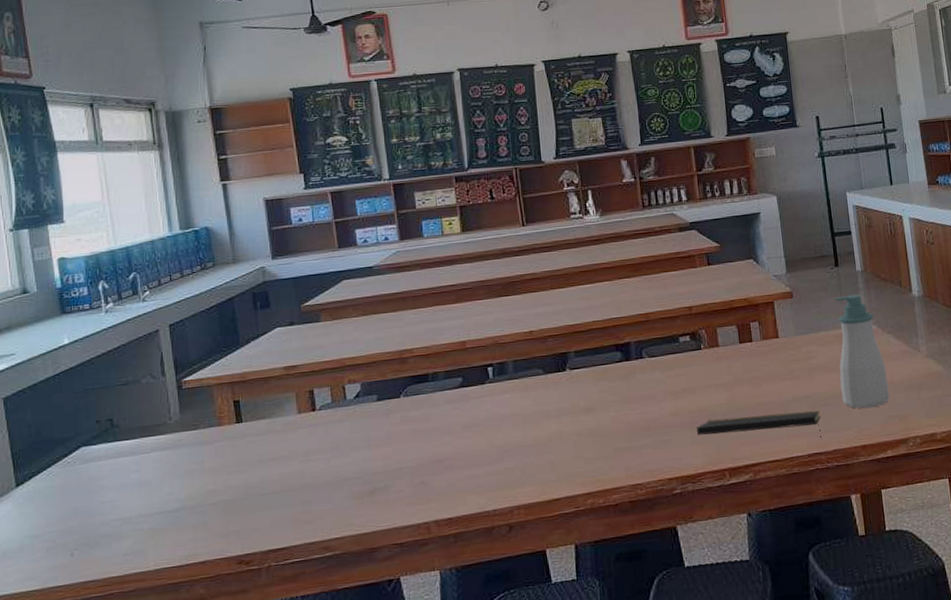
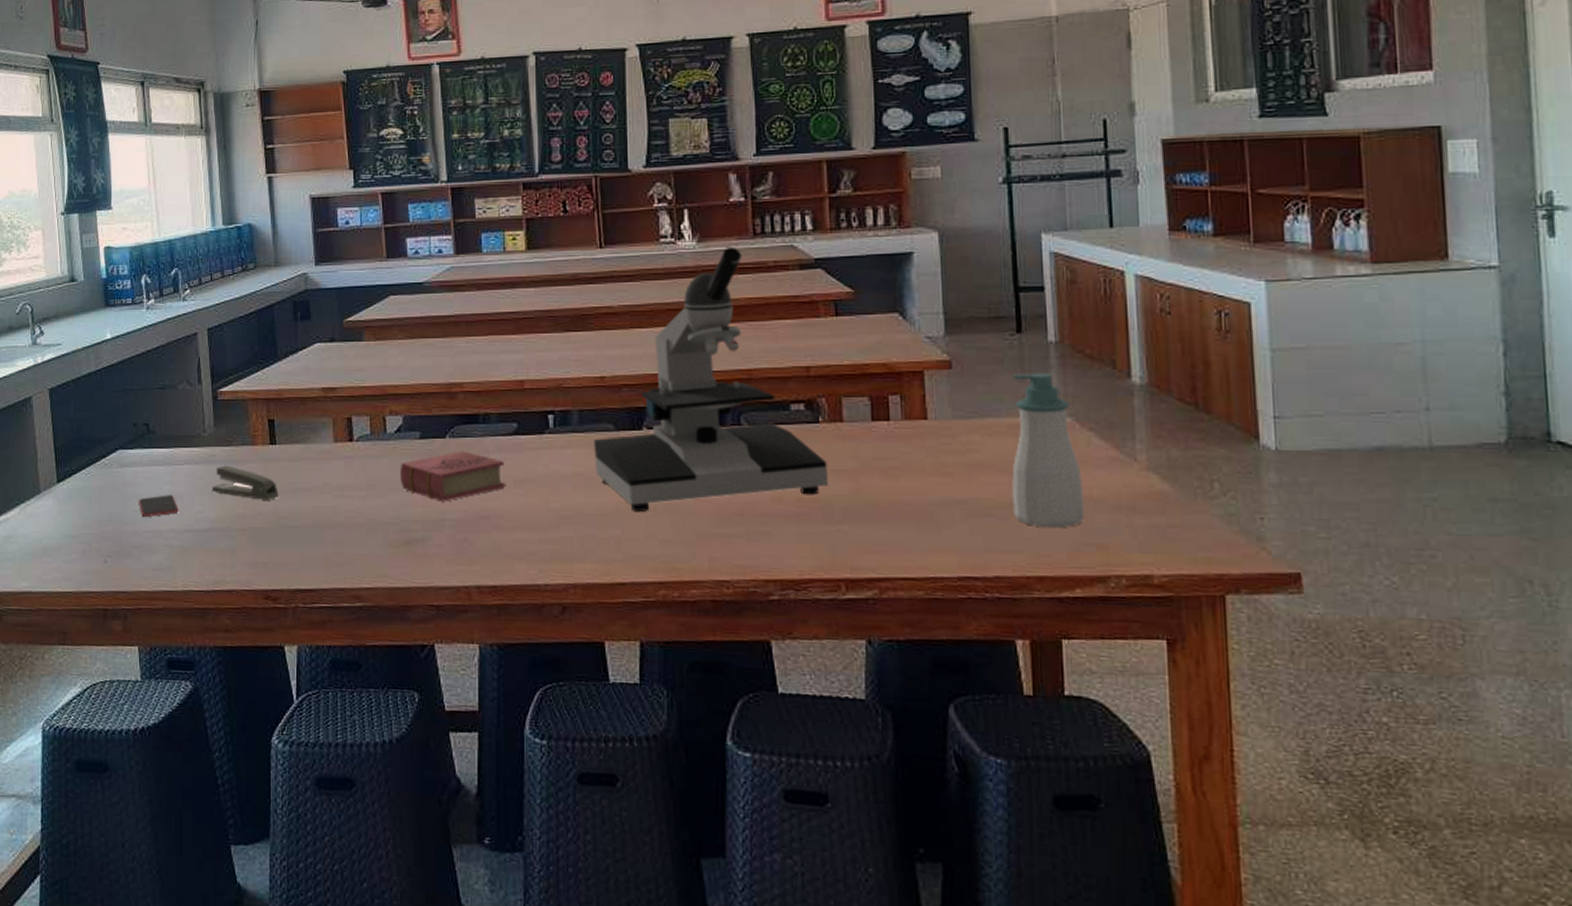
smartphone: none [104,482,147,506] -> present [138,495,179,517]
stapler: none [180,447,247,475] -> present [211,465,279,500]
book: none [360,406,456,453] -> present [399,451,506,502]
microscope: none [527,218,711,438] -> present [594,248,828,511]
notepad: present [697,410,822,440] -> none [806,514,980,560]

